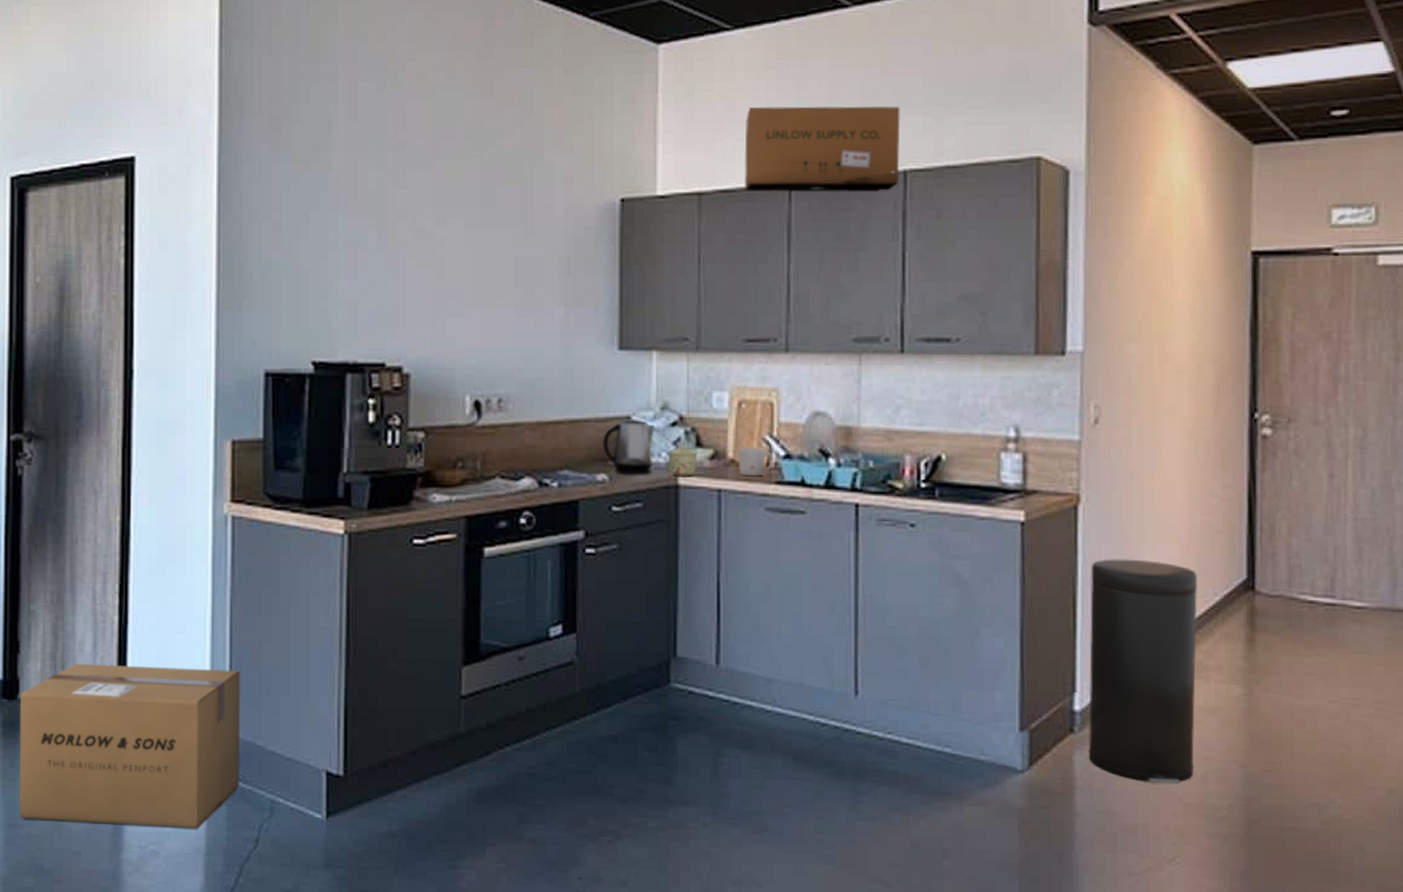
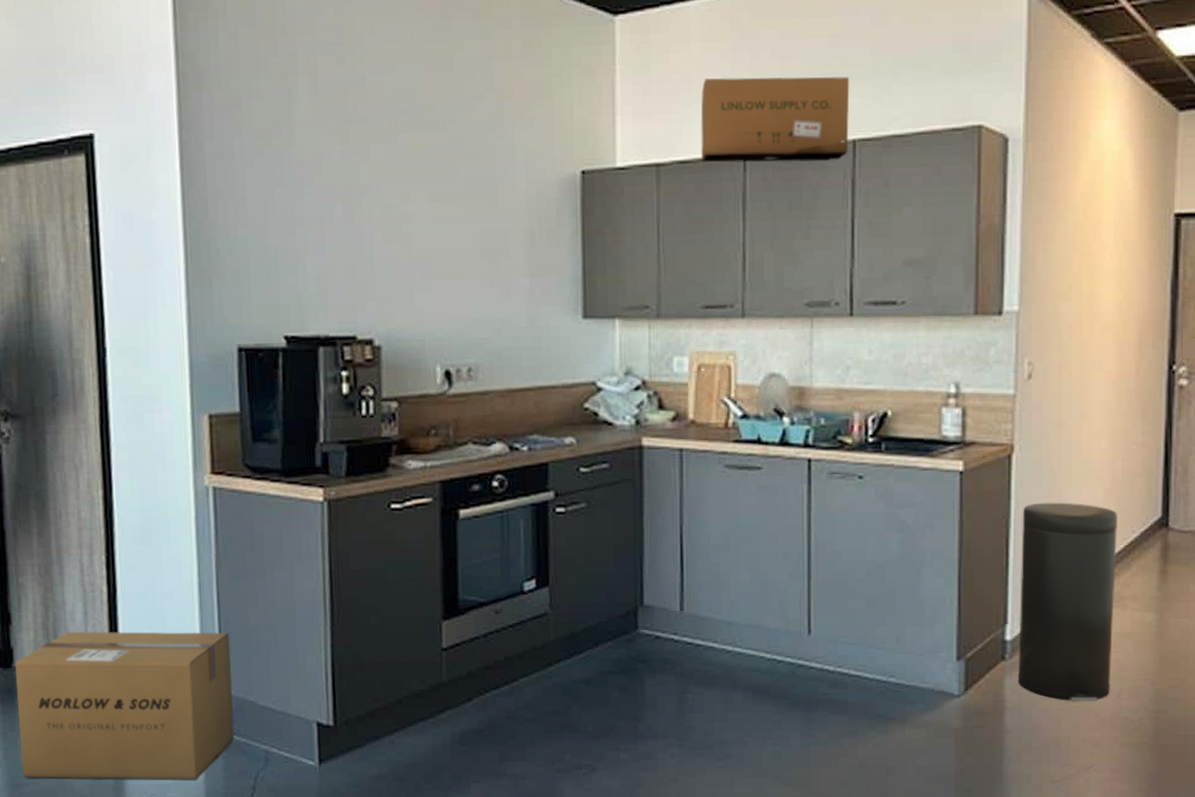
kettle: present [603,419,655,475] -> none [569,384,619,438]
sugar bowl: present [667,444,698,476] -> none [631,407,661,438]
mug: present [738,448,773,477] -> none [698,409,731,436]

